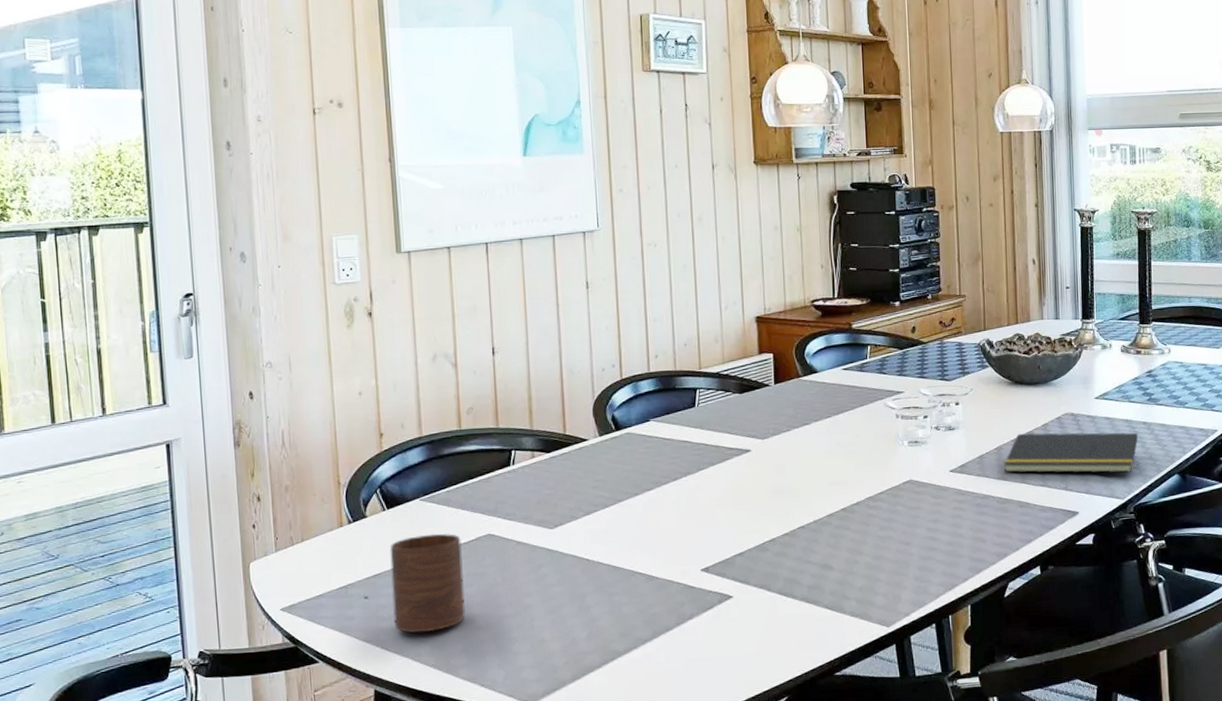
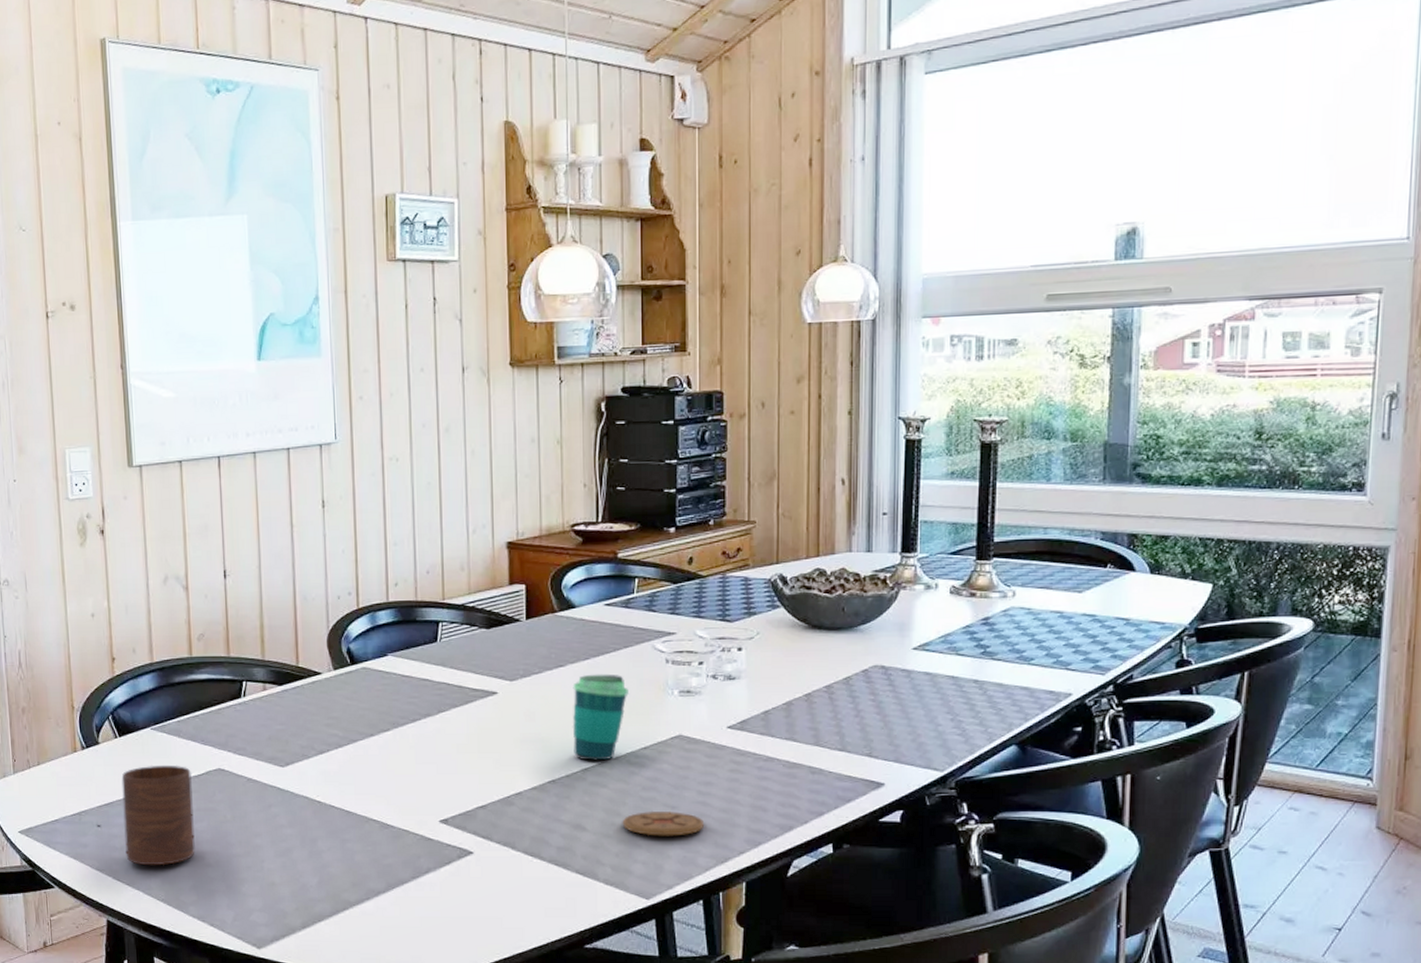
cup: none [817,429,866,507] -> present [572,674,629,761]
coaster: none [865,547,934,570] -> present [623,810,705,836]
notepad: present [1004,432,1138,473] -> none [794,687,965,740]

